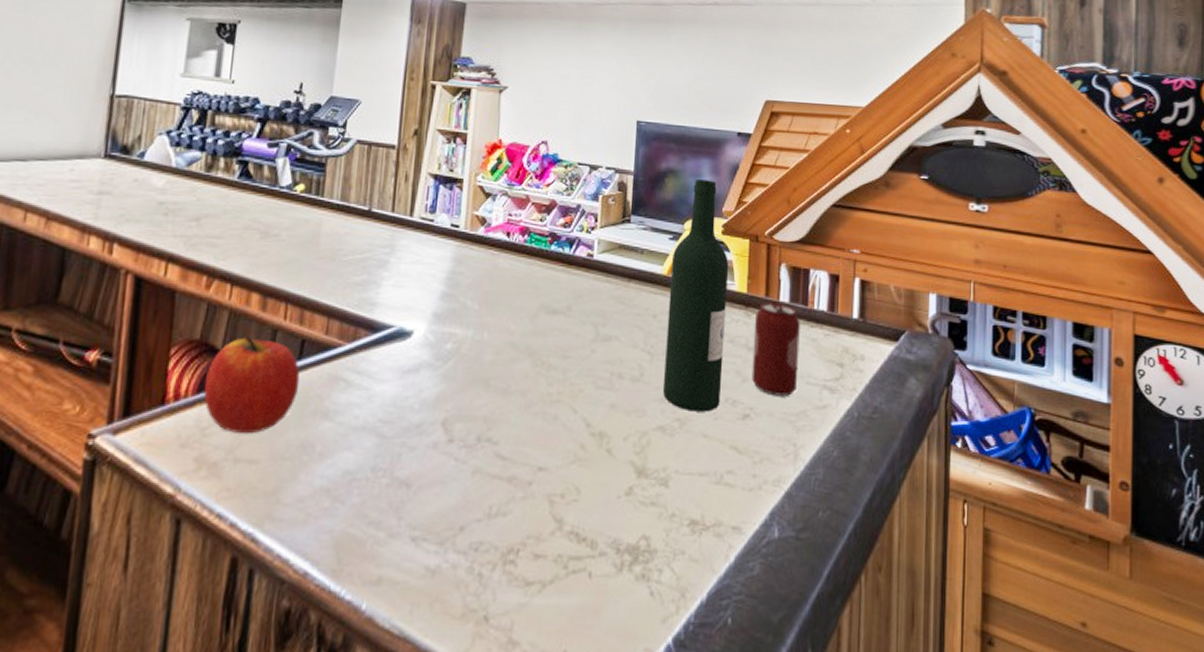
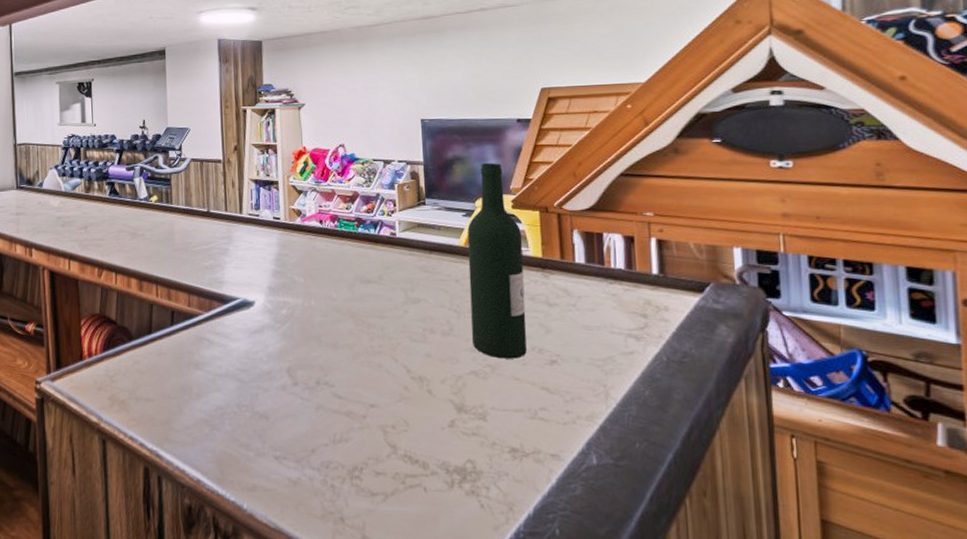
apple: present [203,336,300,434] -> none [107,309,175,380]
beverage can: present [751,301,800,396] -> none [552,263,602,344]

